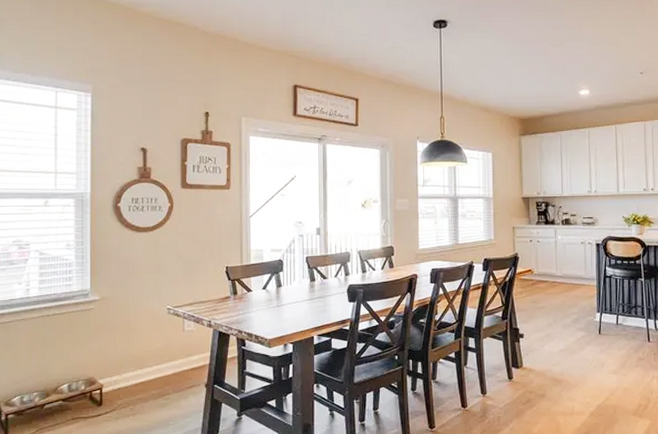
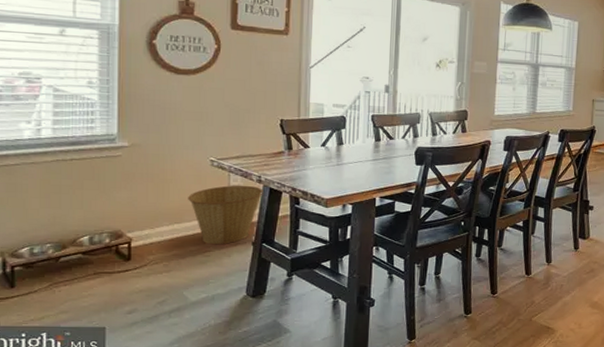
basket: none [149,330,213,388] -> present [188,185,263,245]

